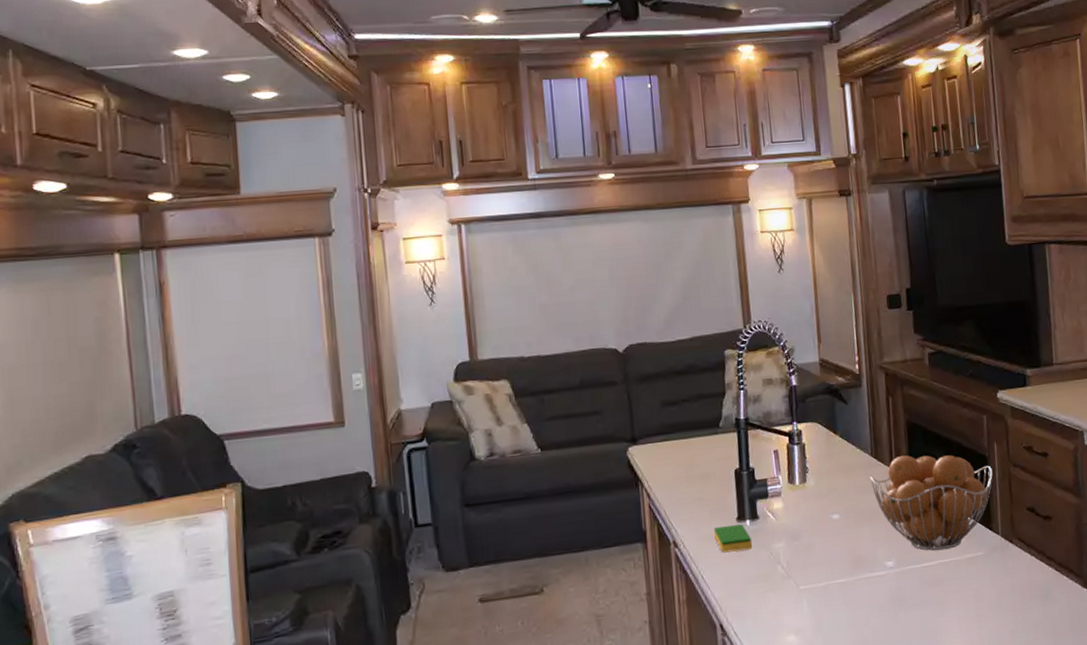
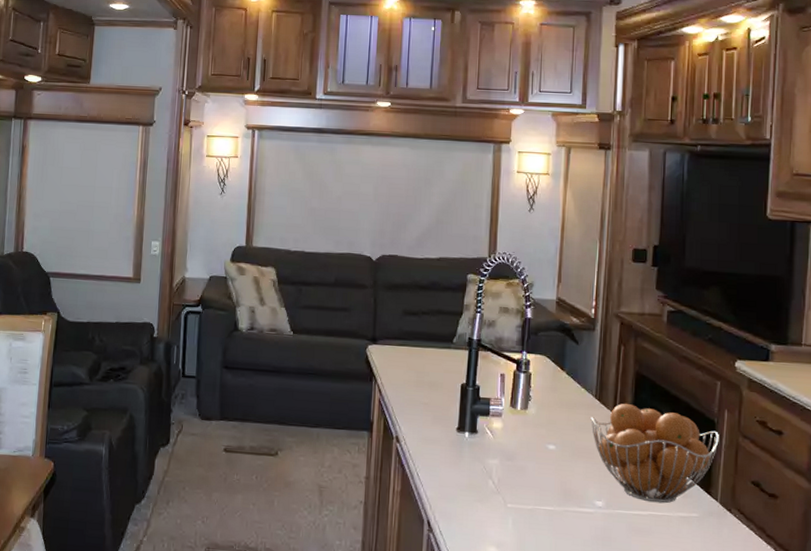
dish sponge: present [713,524,753,553] -> none [433,432,469,459]

